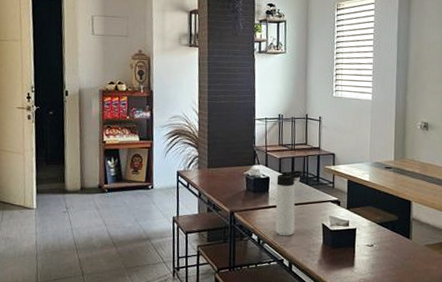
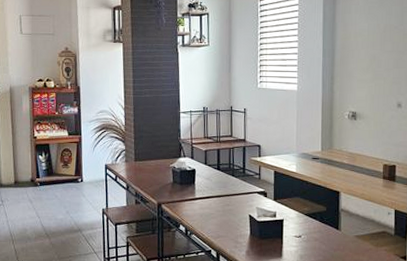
thermos bottle: present [275,170,302,236] -> none [202,162,228,228]

